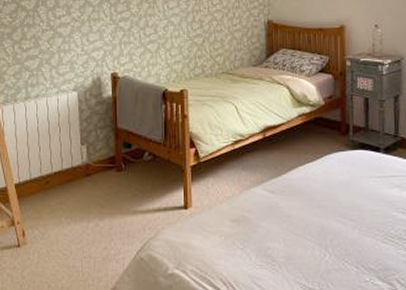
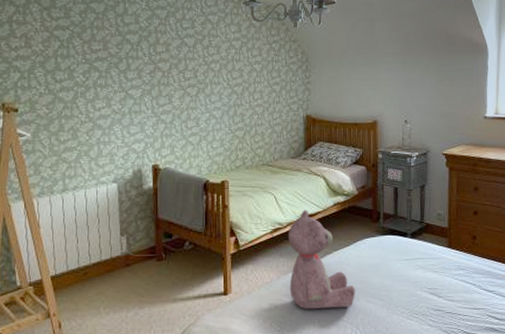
teddy bear: none [250,121,324,228] -> present [288,210,356,310]

